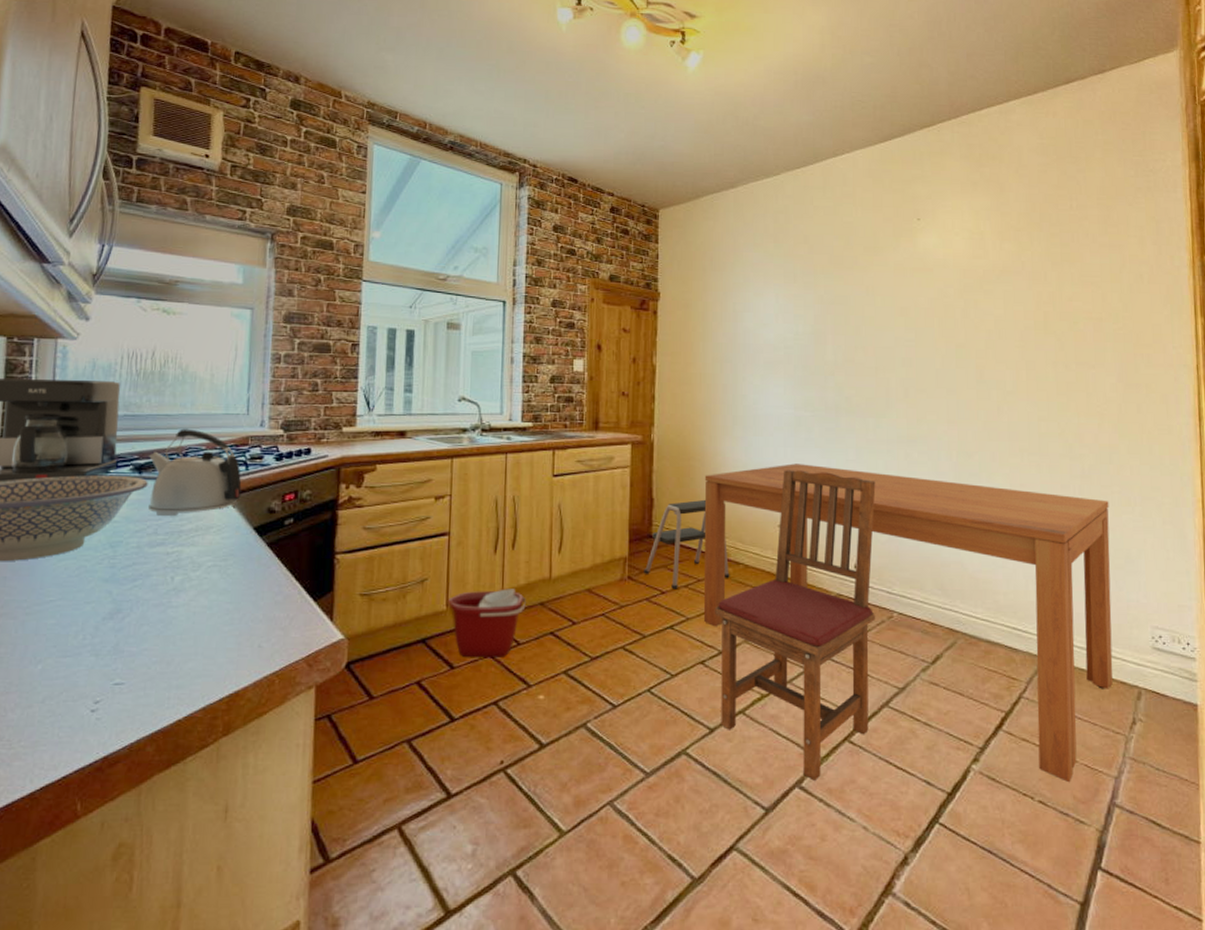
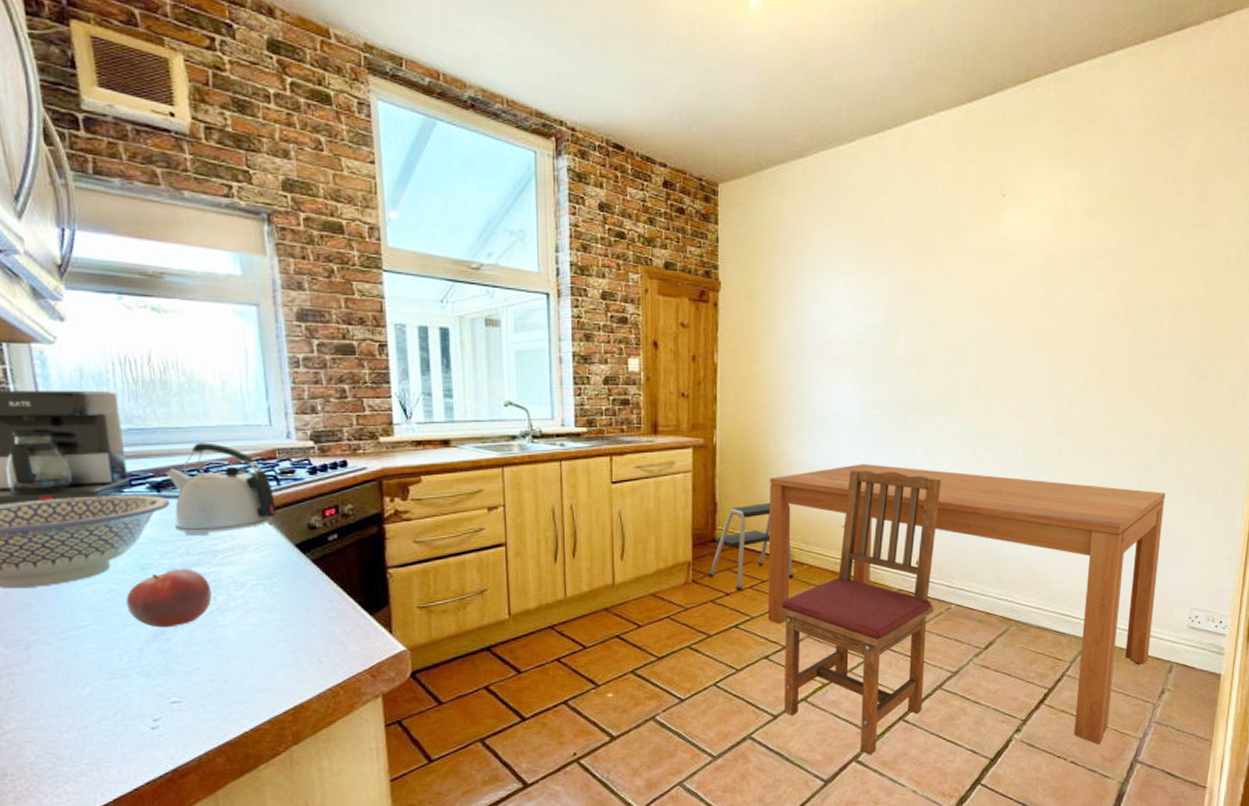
fruit: none [91,547,171,606] -> present [125,568,212,628]
bucket: present [447,589,526,657] -> none [509,596,590,662]

